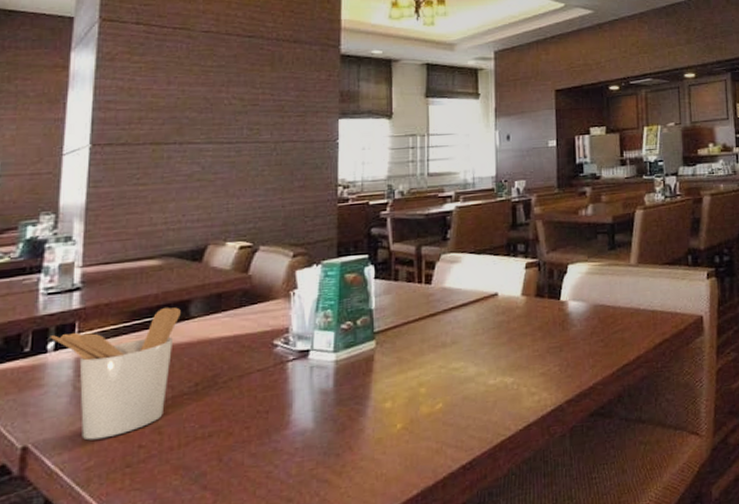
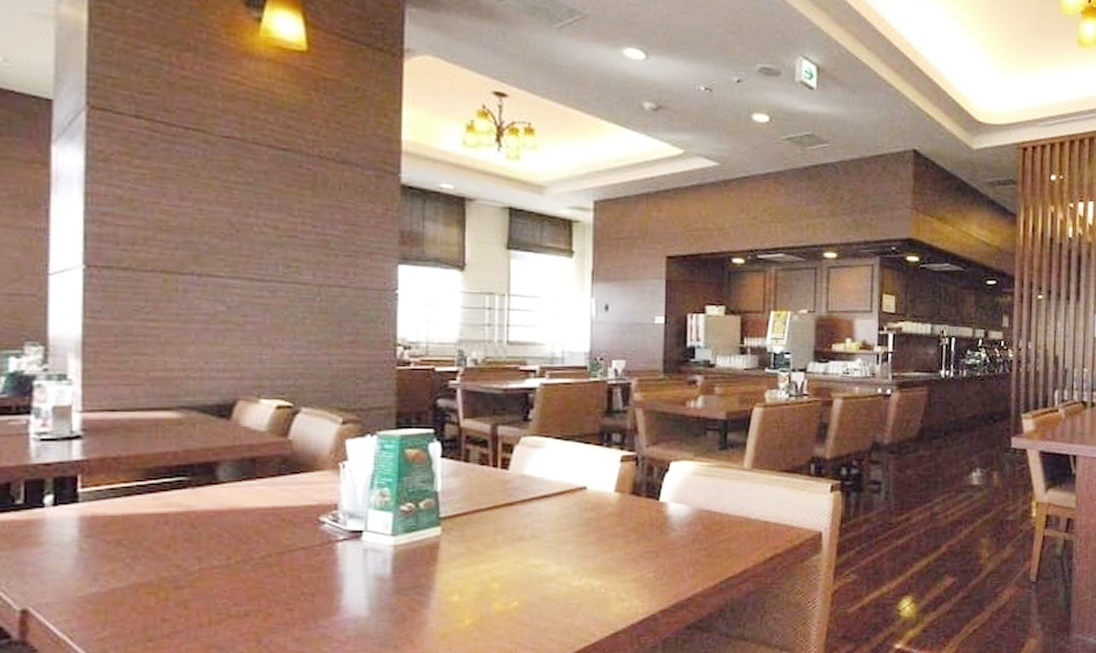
utensil holder: present [49,307,181,441] -> none [46,467,206,609]

